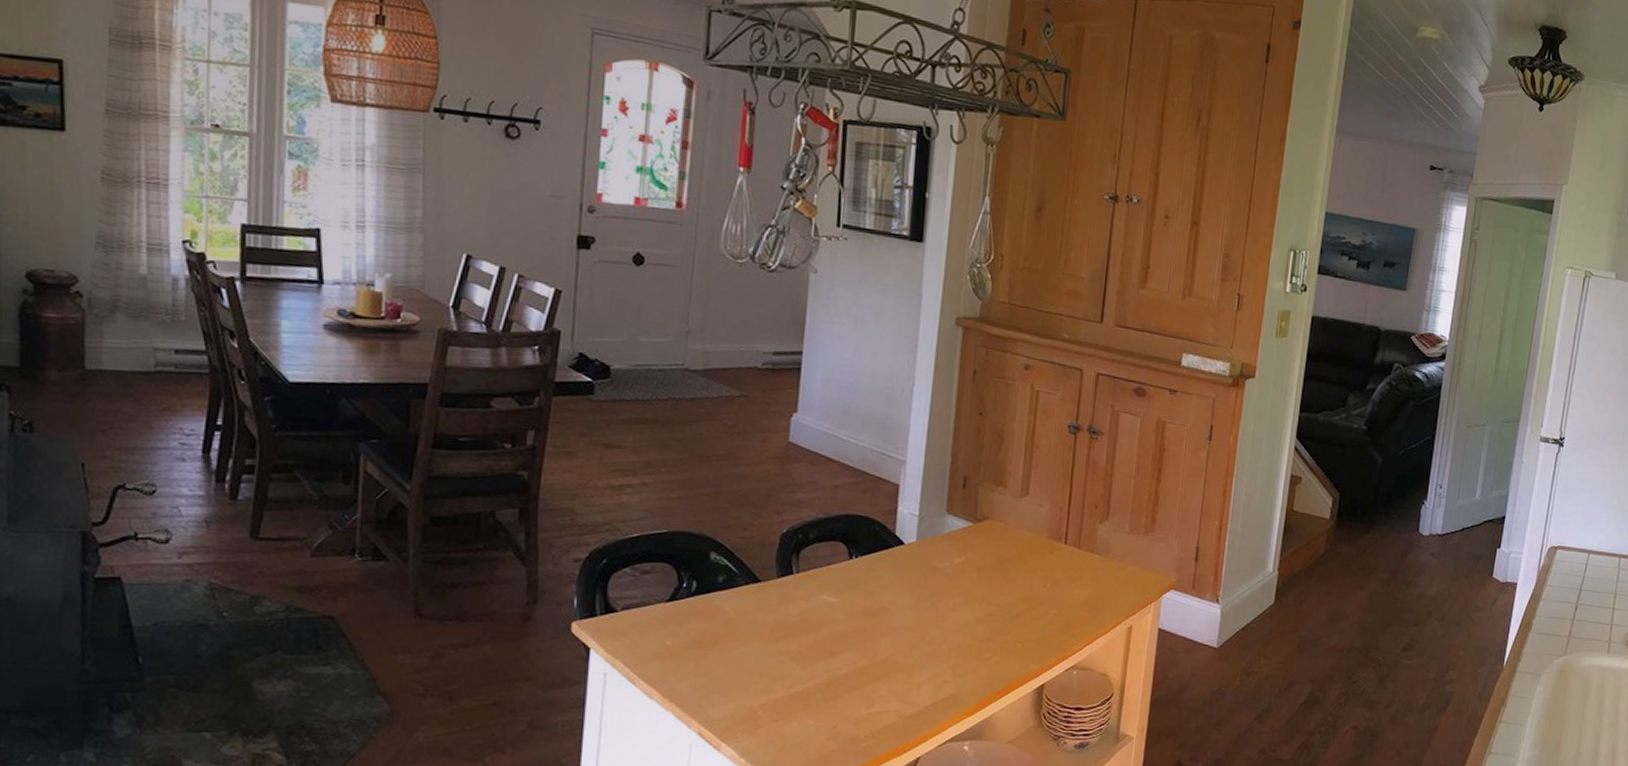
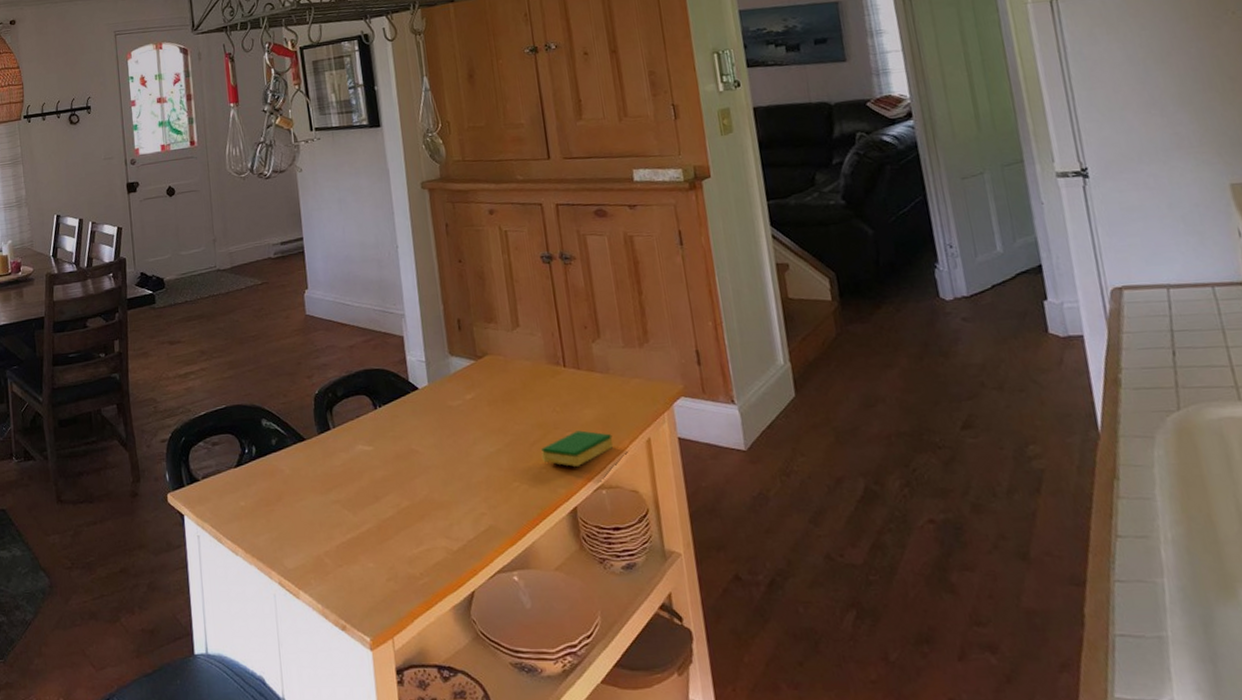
dish sponge: none [1021,609,1096,645] -> present [541,430,614,467]

